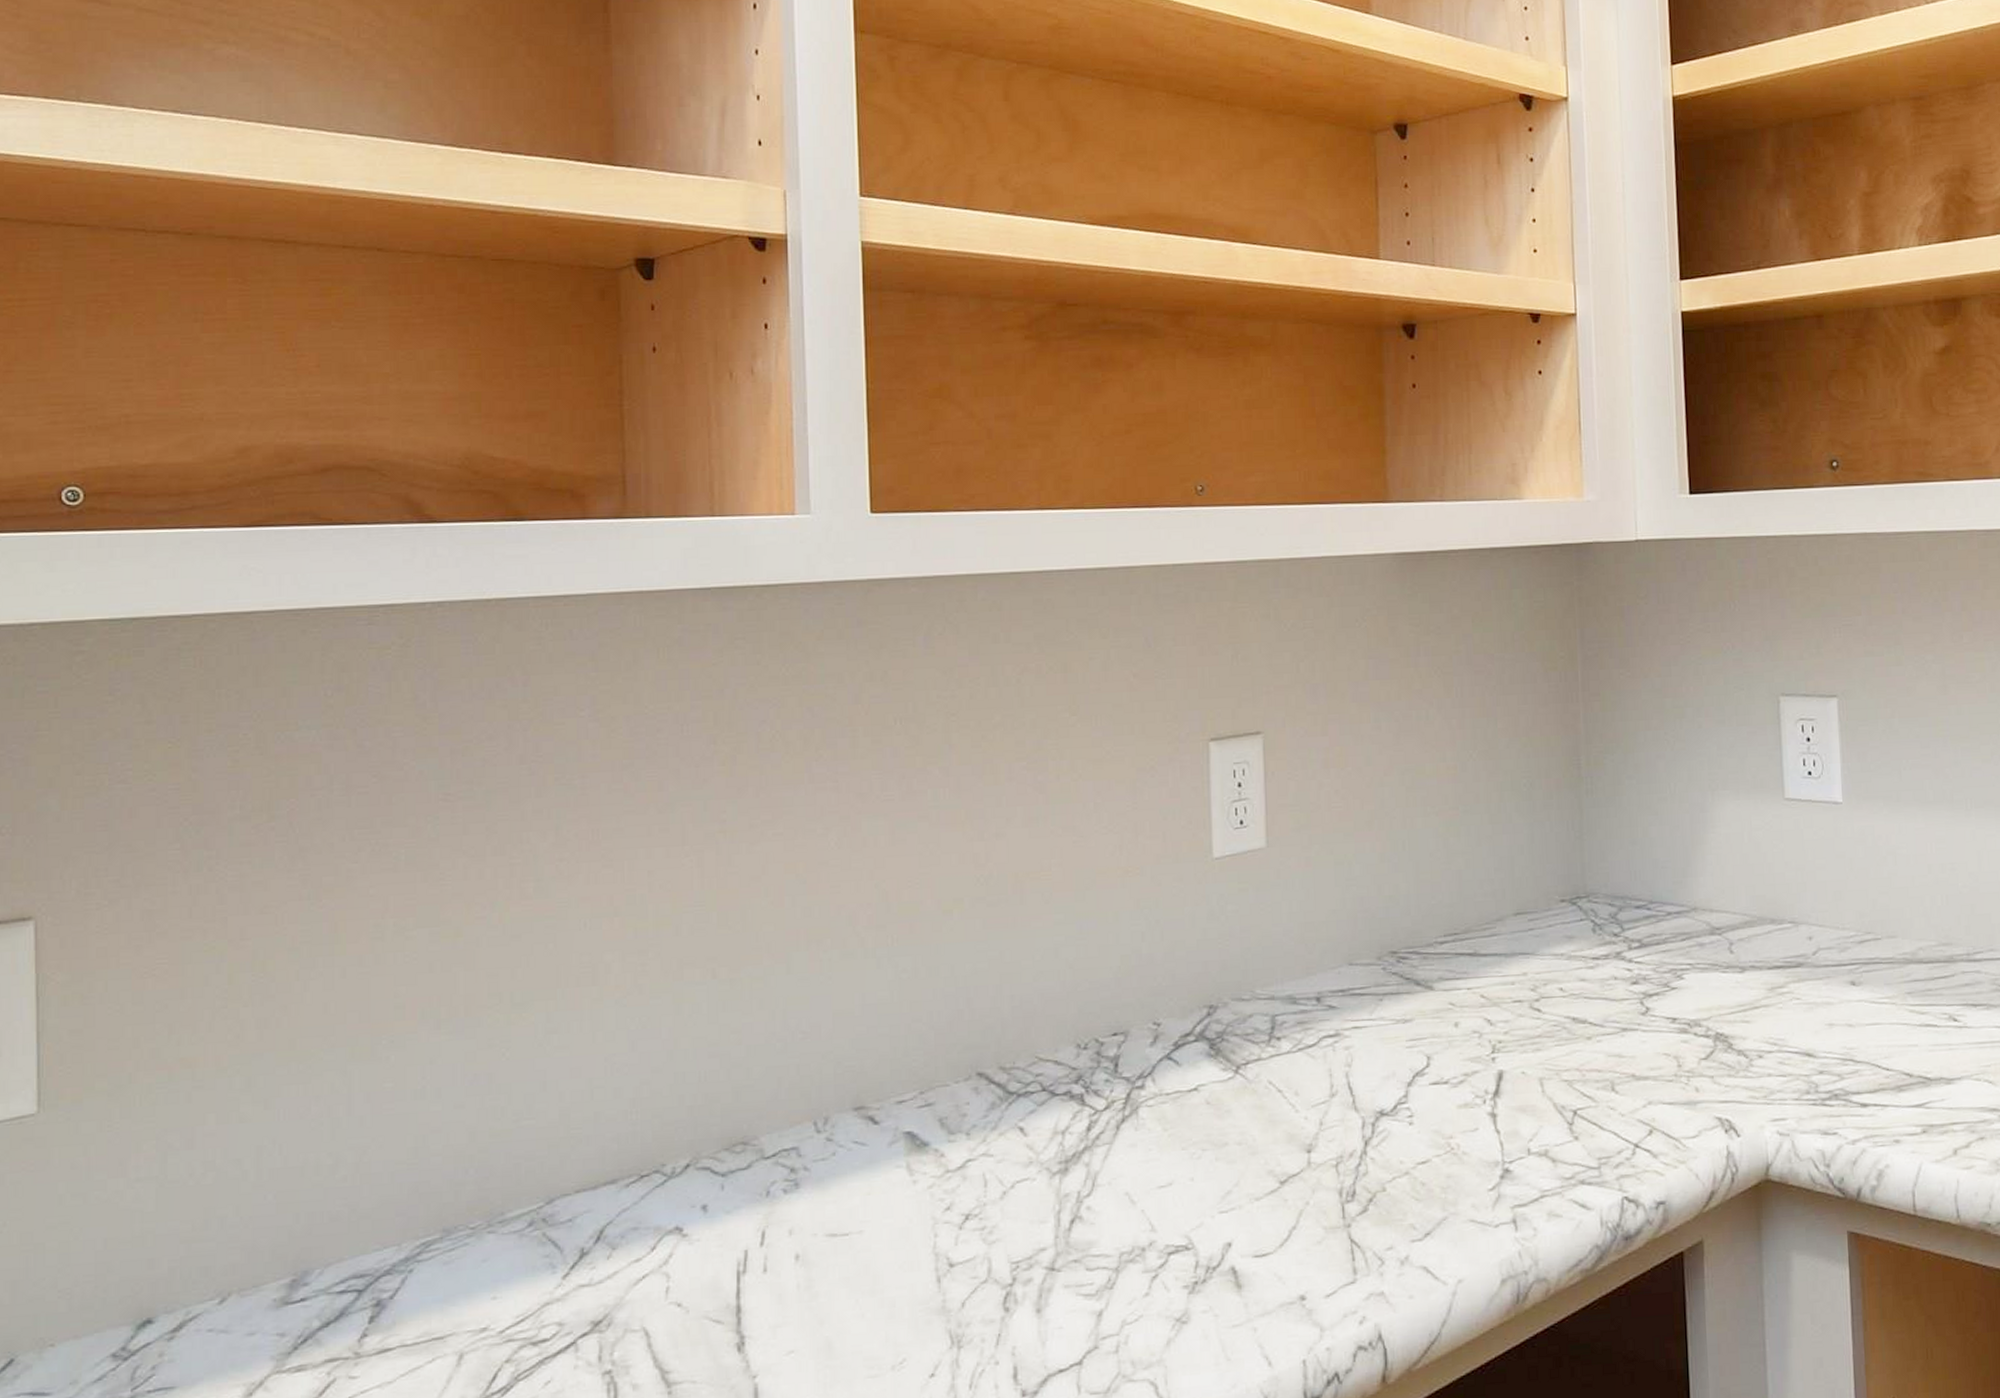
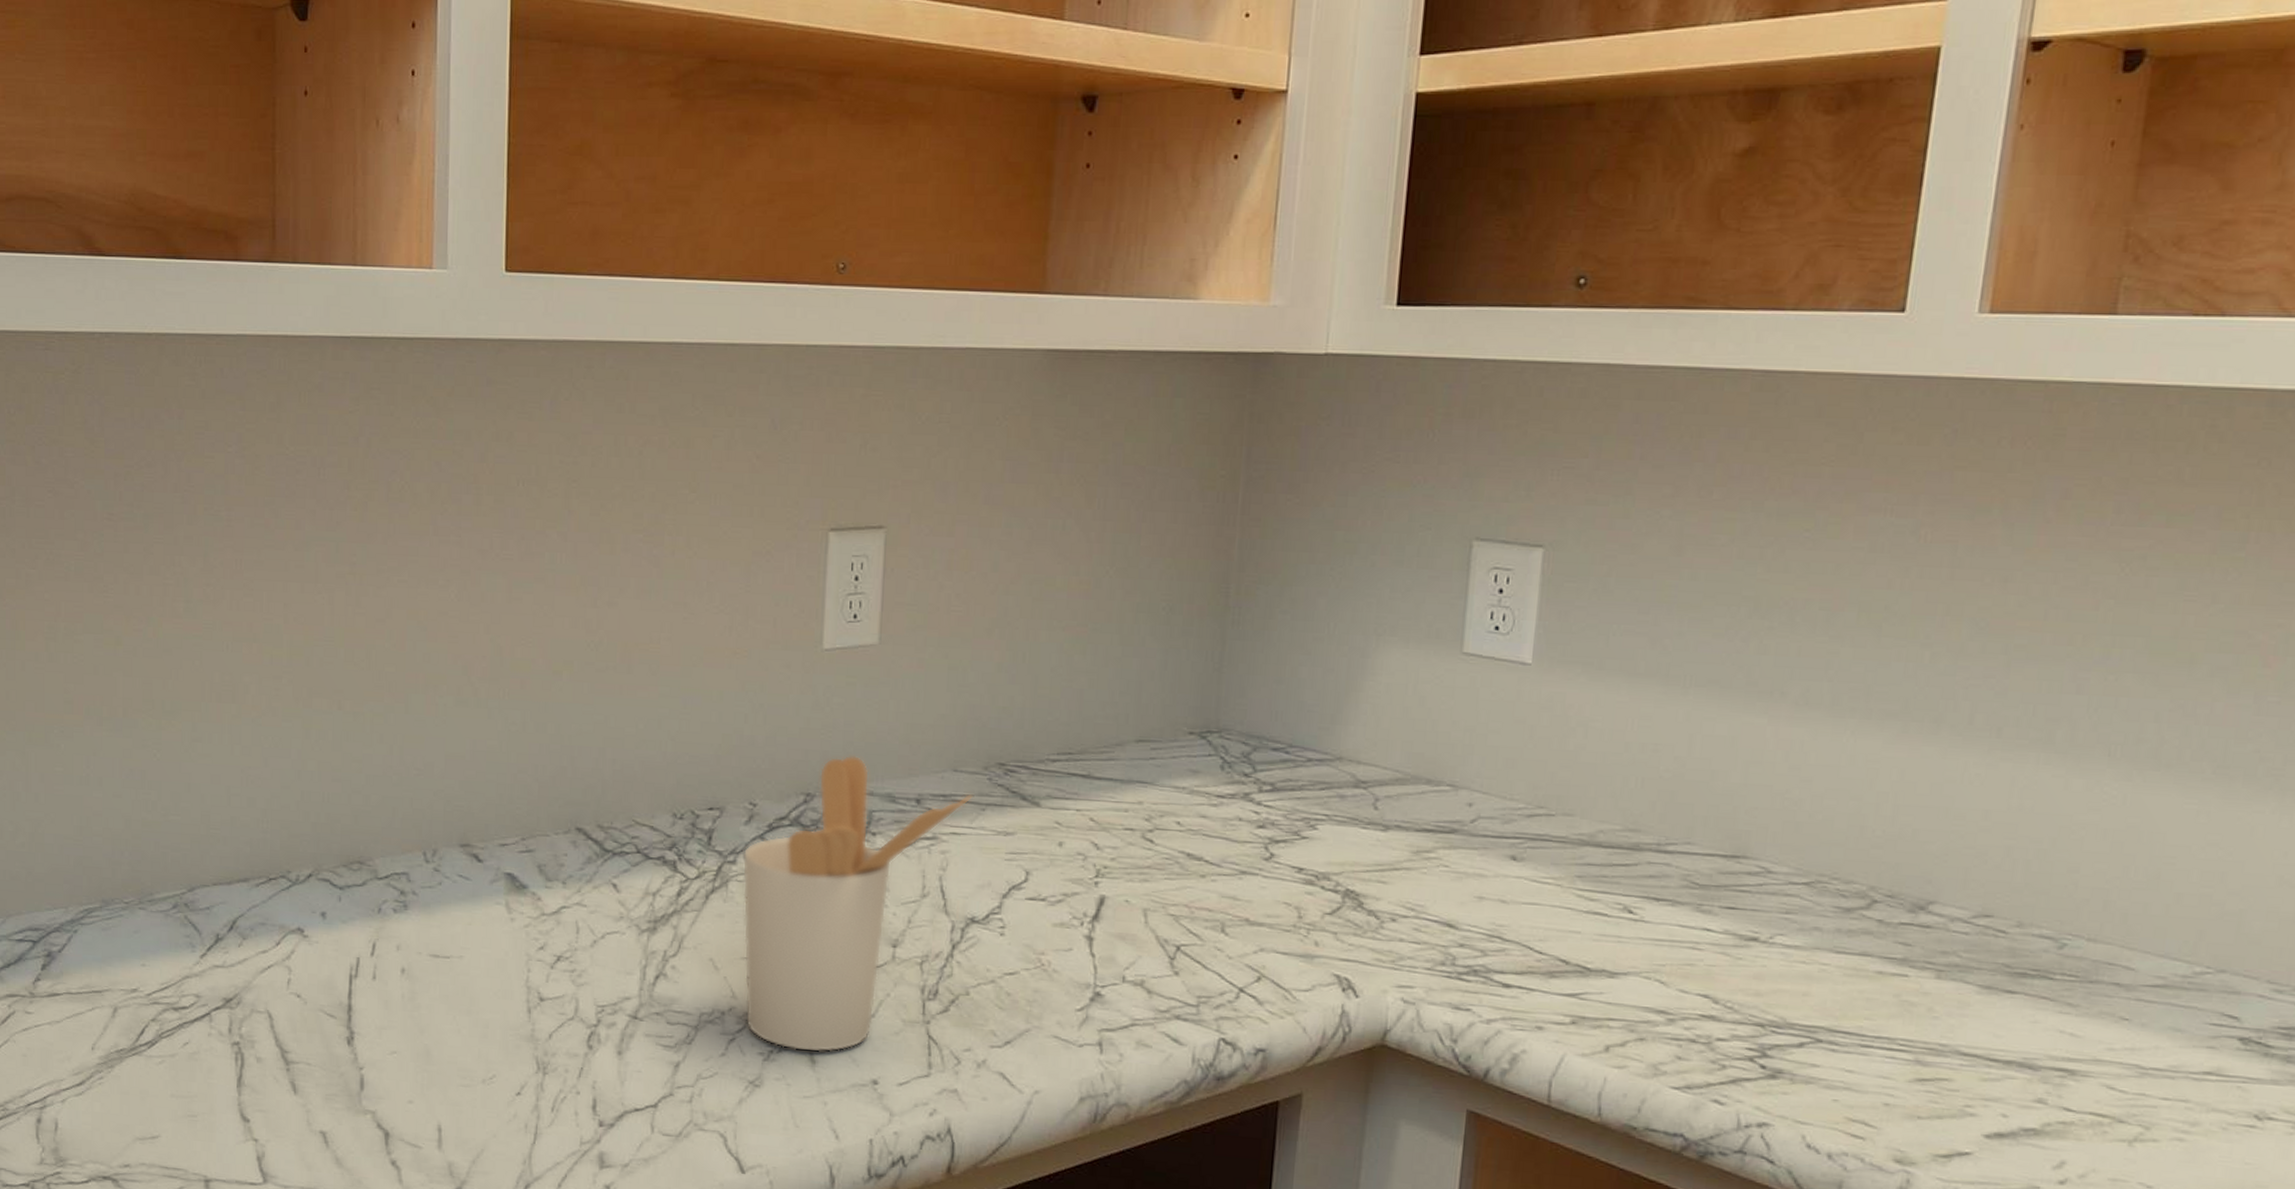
utensil holder: none [1150,960,1370,1278] -> present [742,754,973,1053]

